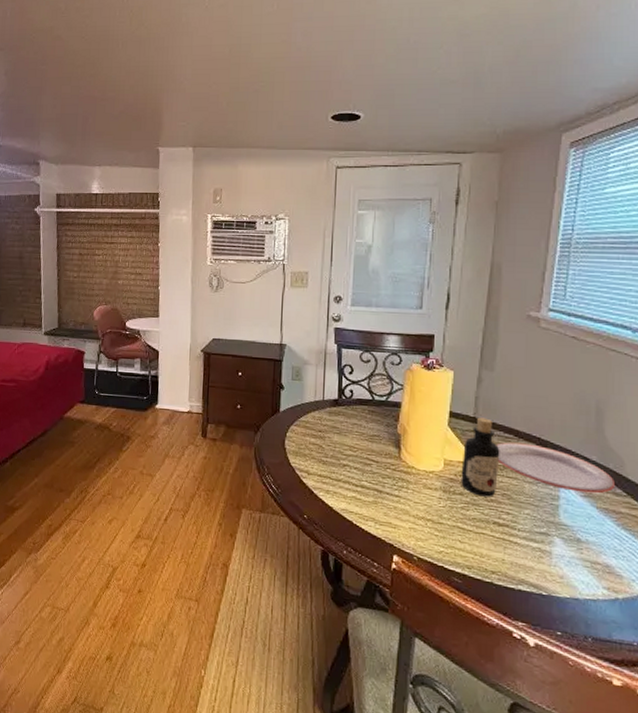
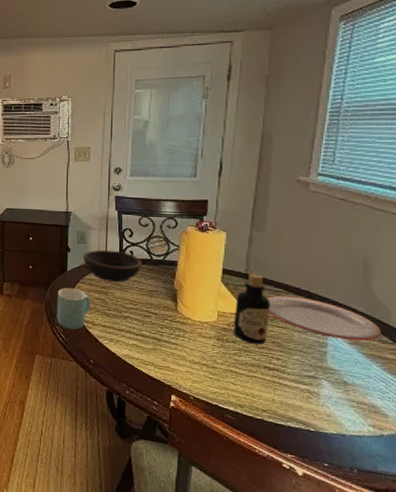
mug: none [267,431,305,480] -> present [56,288,90,330]
bowl: none [294,388,363,426] -> present [80,249,143,283]

